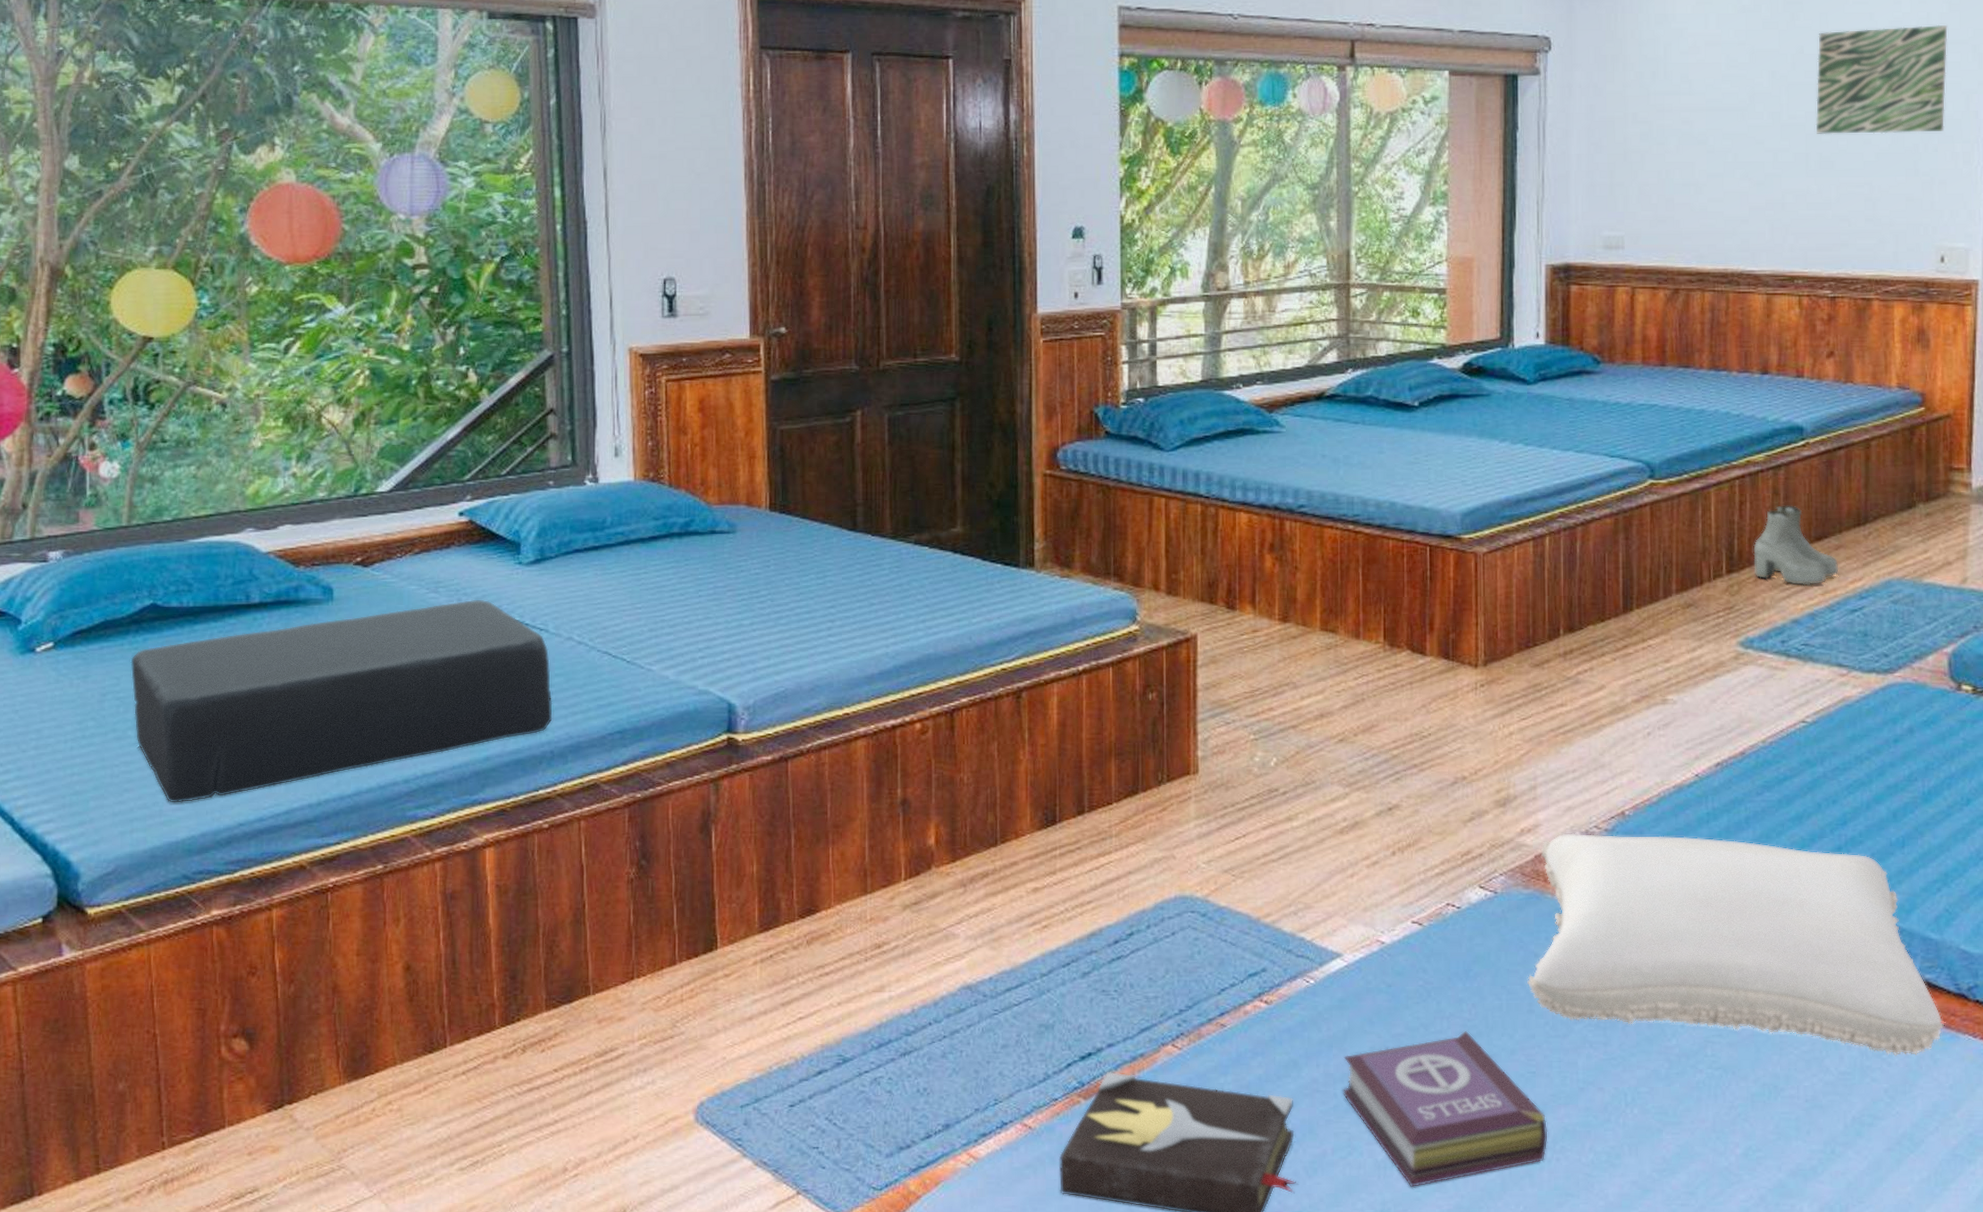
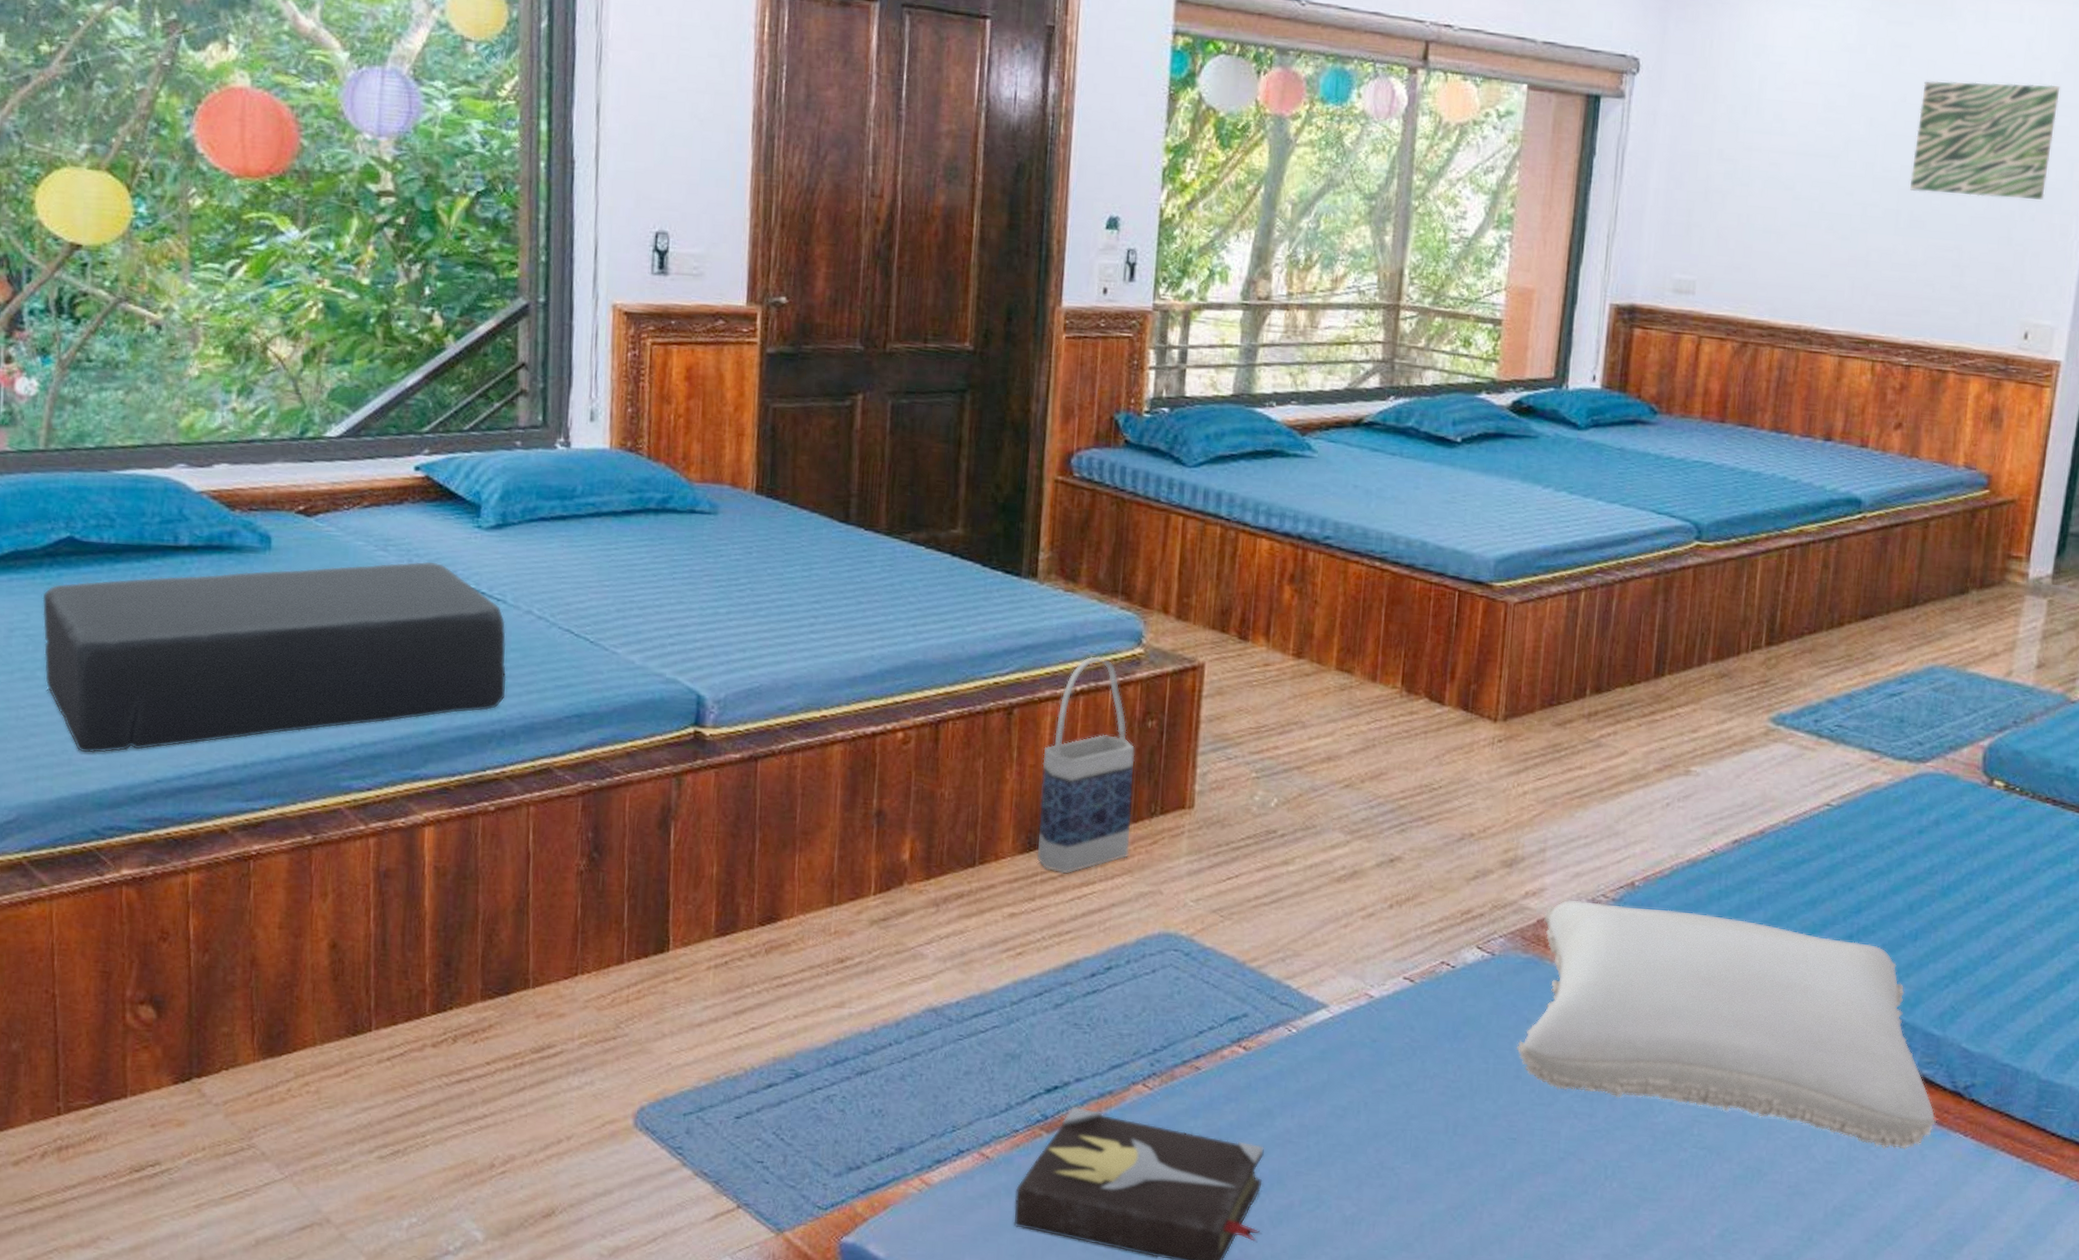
bag: none [1053,636,1140,846] -> present [1037,656,1135,874]
book: present [1343,1030,1548,1188] -> none [1316,1091,1523,1246]
boots: present [1753,505,1839,586] -> none [1795,579,1882,665]

